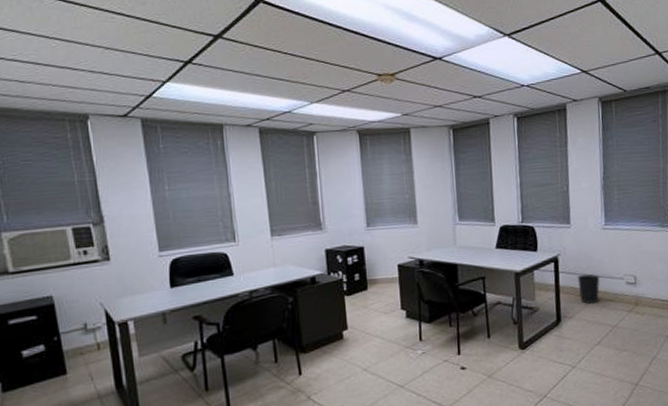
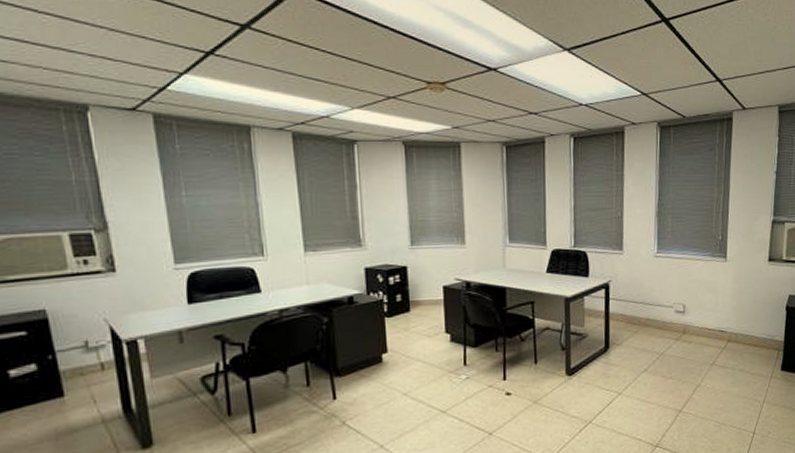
wastebasket: present [577,274,600,305] -> none [627,301,650,332]

